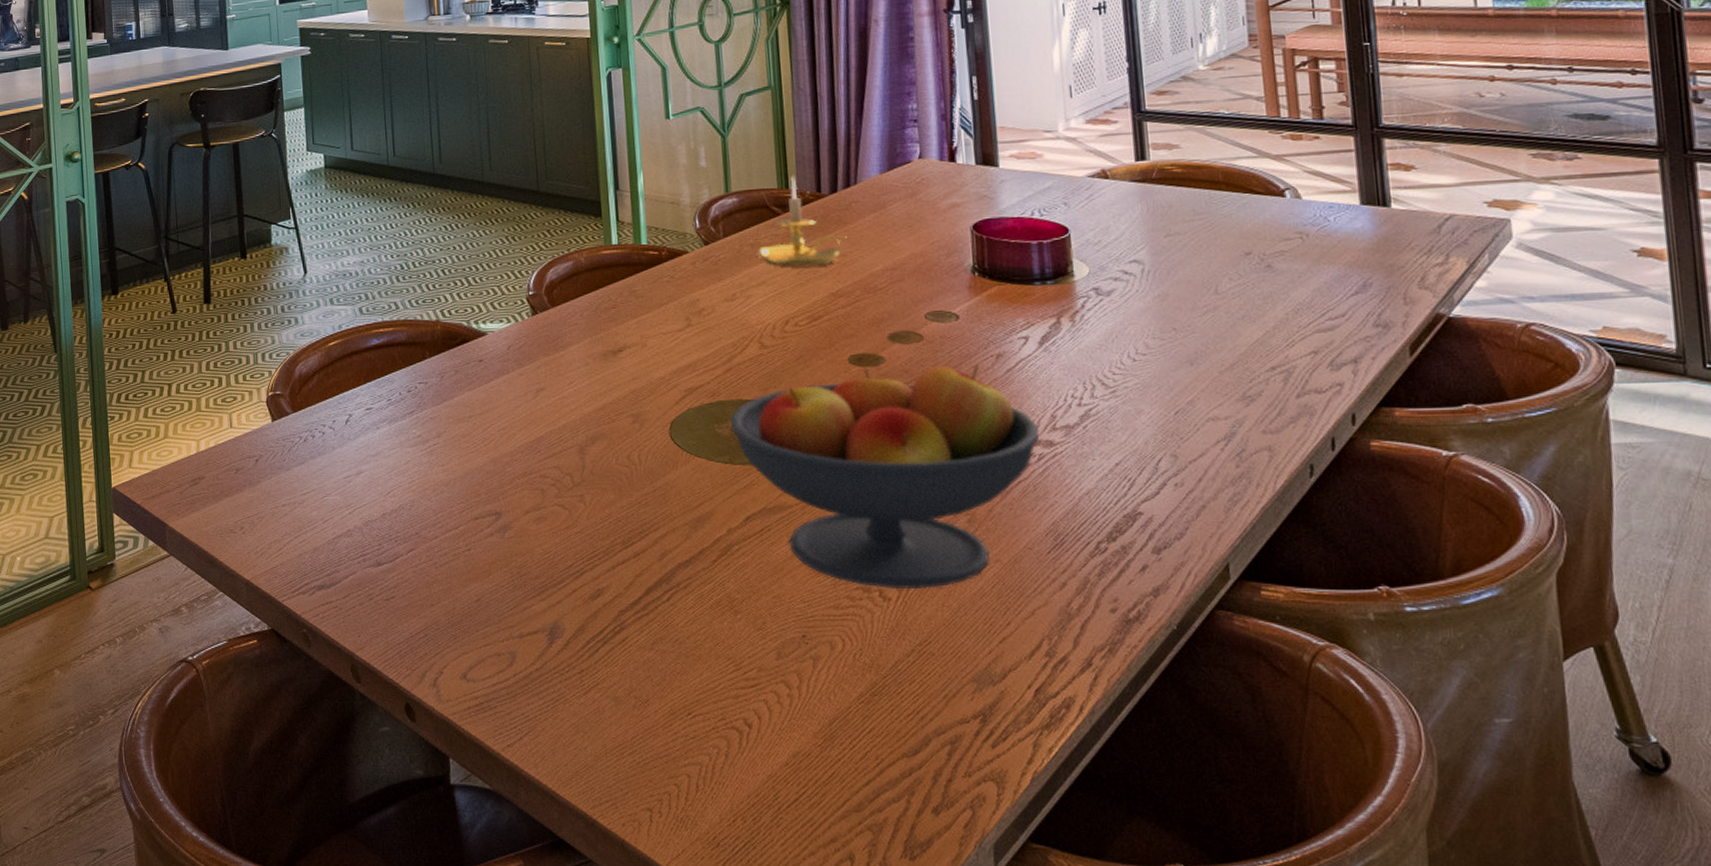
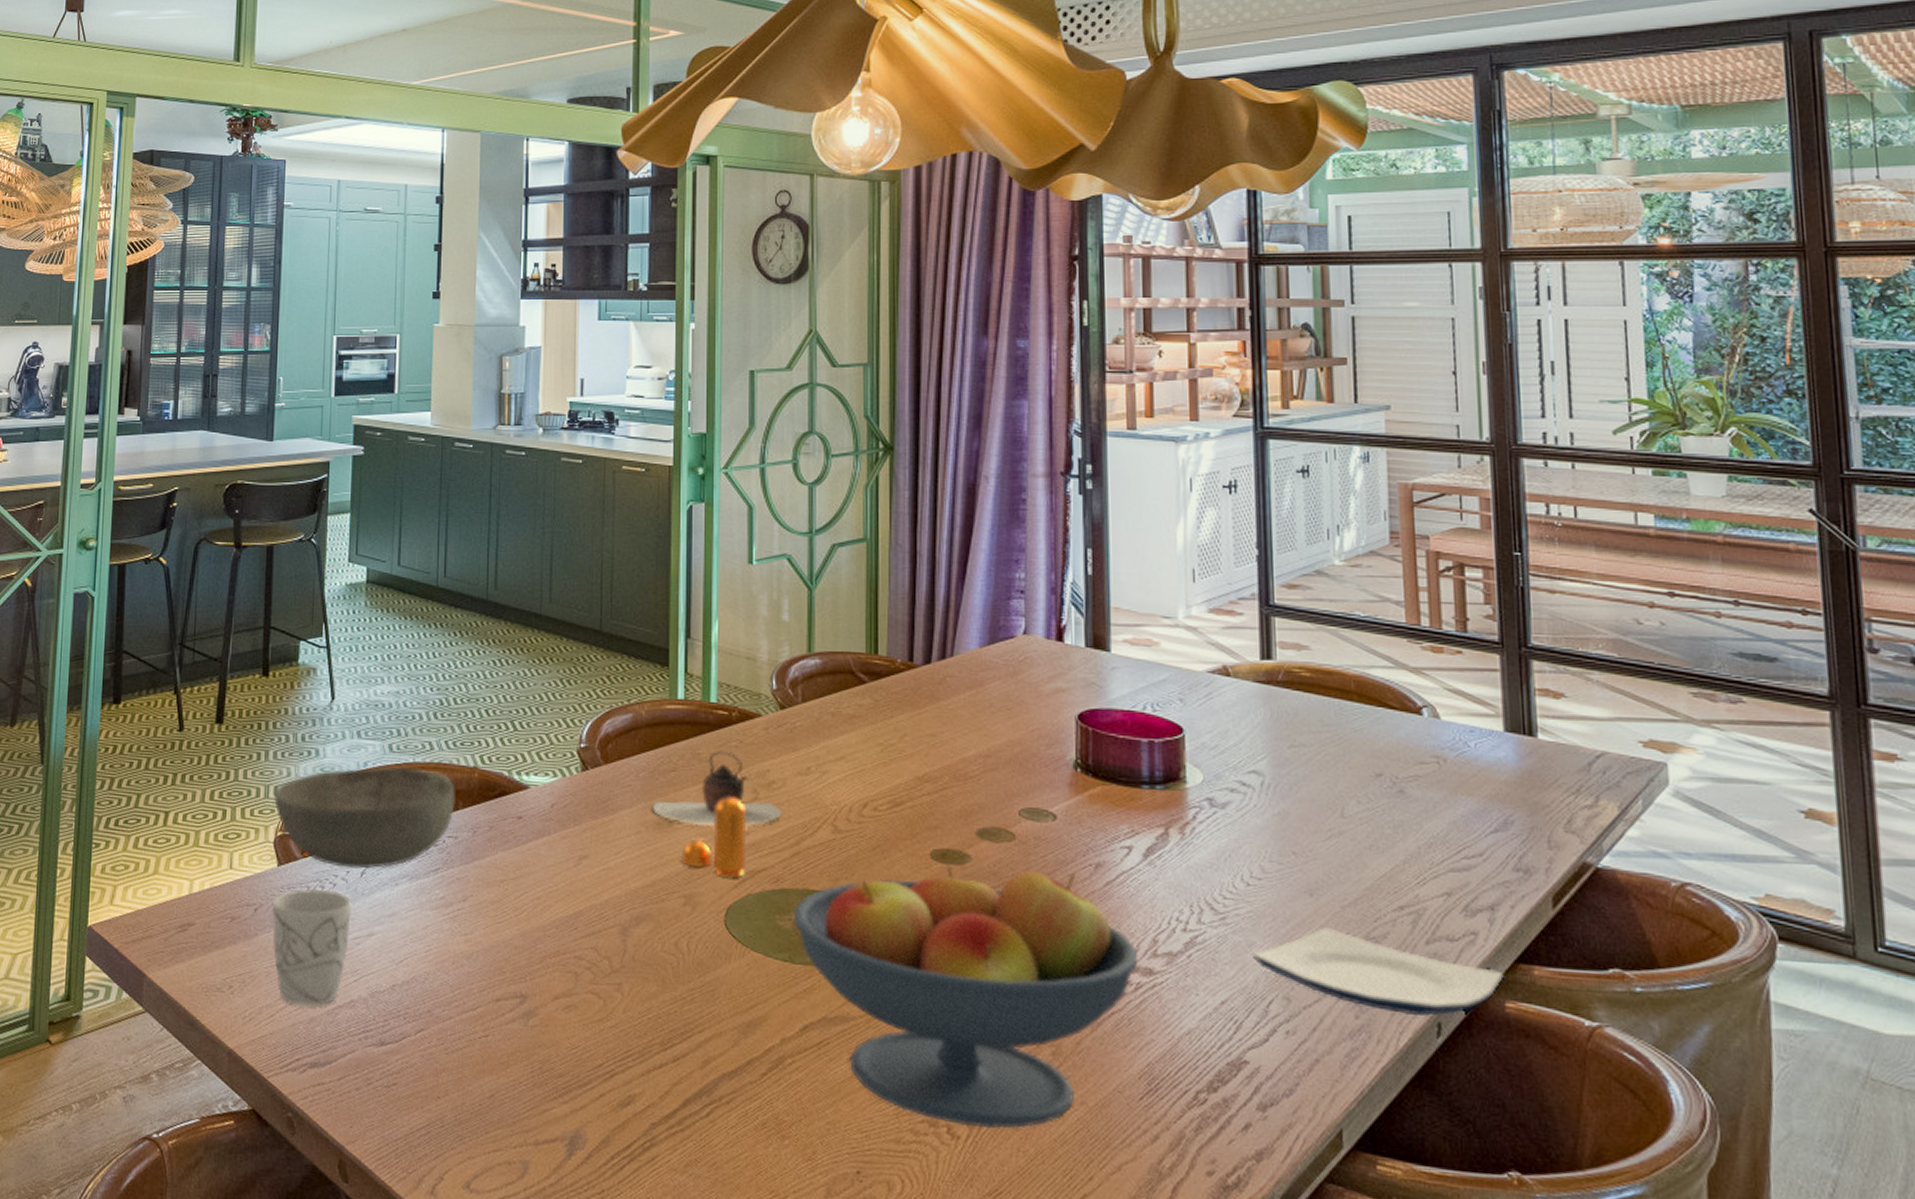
bowl: none [262,326,423,418] -> present [274,766,455,869]
mug: none [270,437,341,539] -> present [272,888,353,1007]
teapot: none [598,286,713,353] -> present [653,750,781,826]
pepper shaker: none [627,325,685,396] -> present [682,796,747,879]
candle holder: present [757,176,847,267] -> none [838,641,938,745]
plate: none [1142,391,1368,461] -> present [1253,928,1504,1017]

